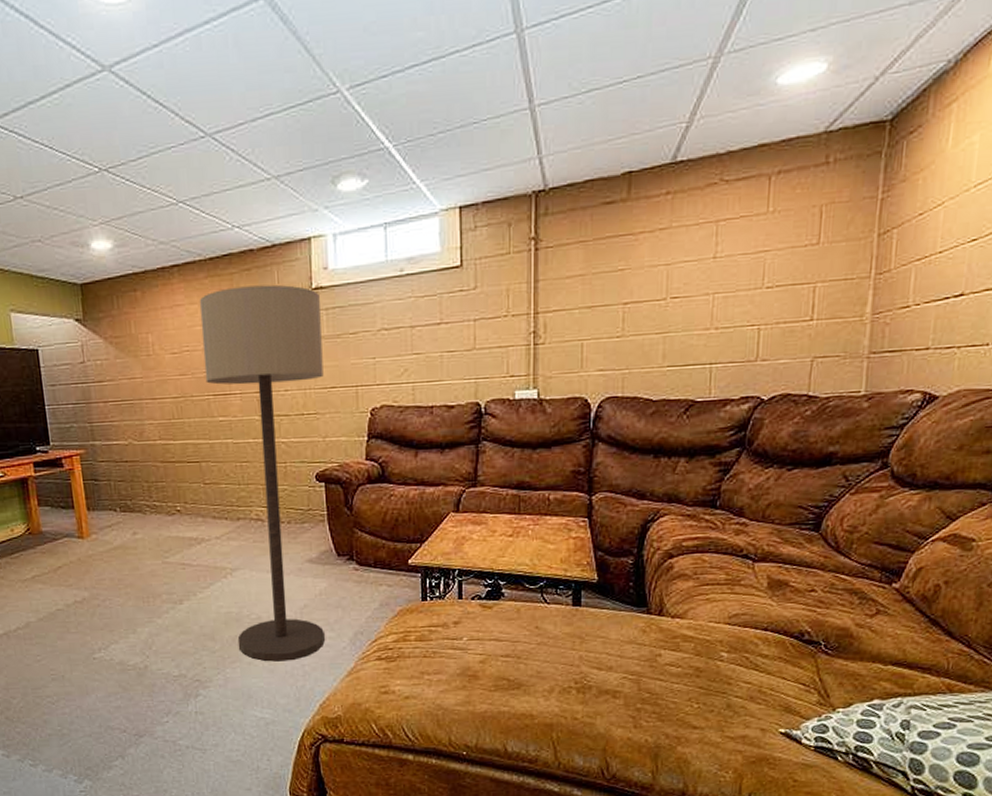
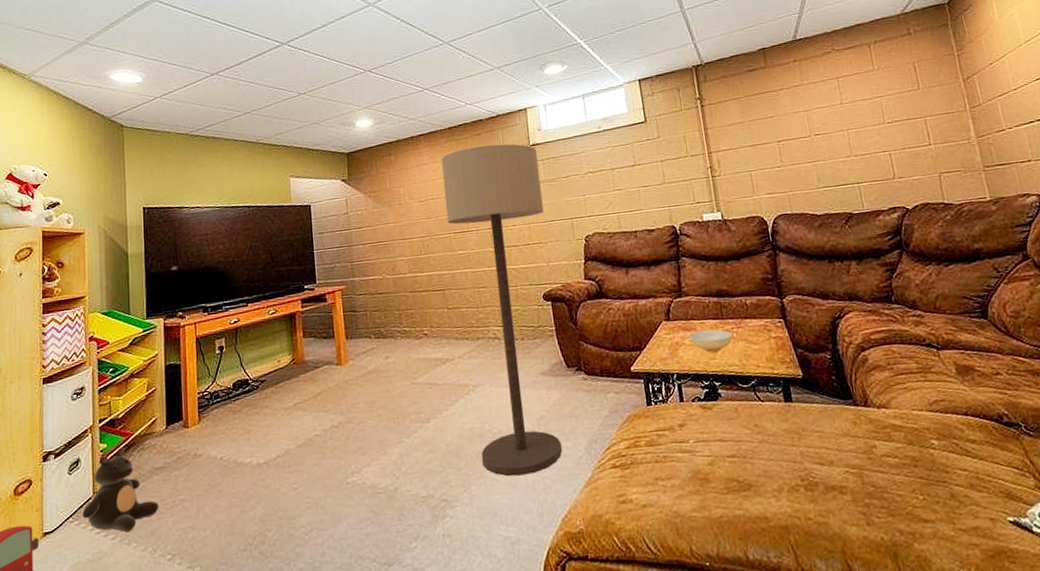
bowl: none [478,524,528,549] -> present [689,329,733,352]

